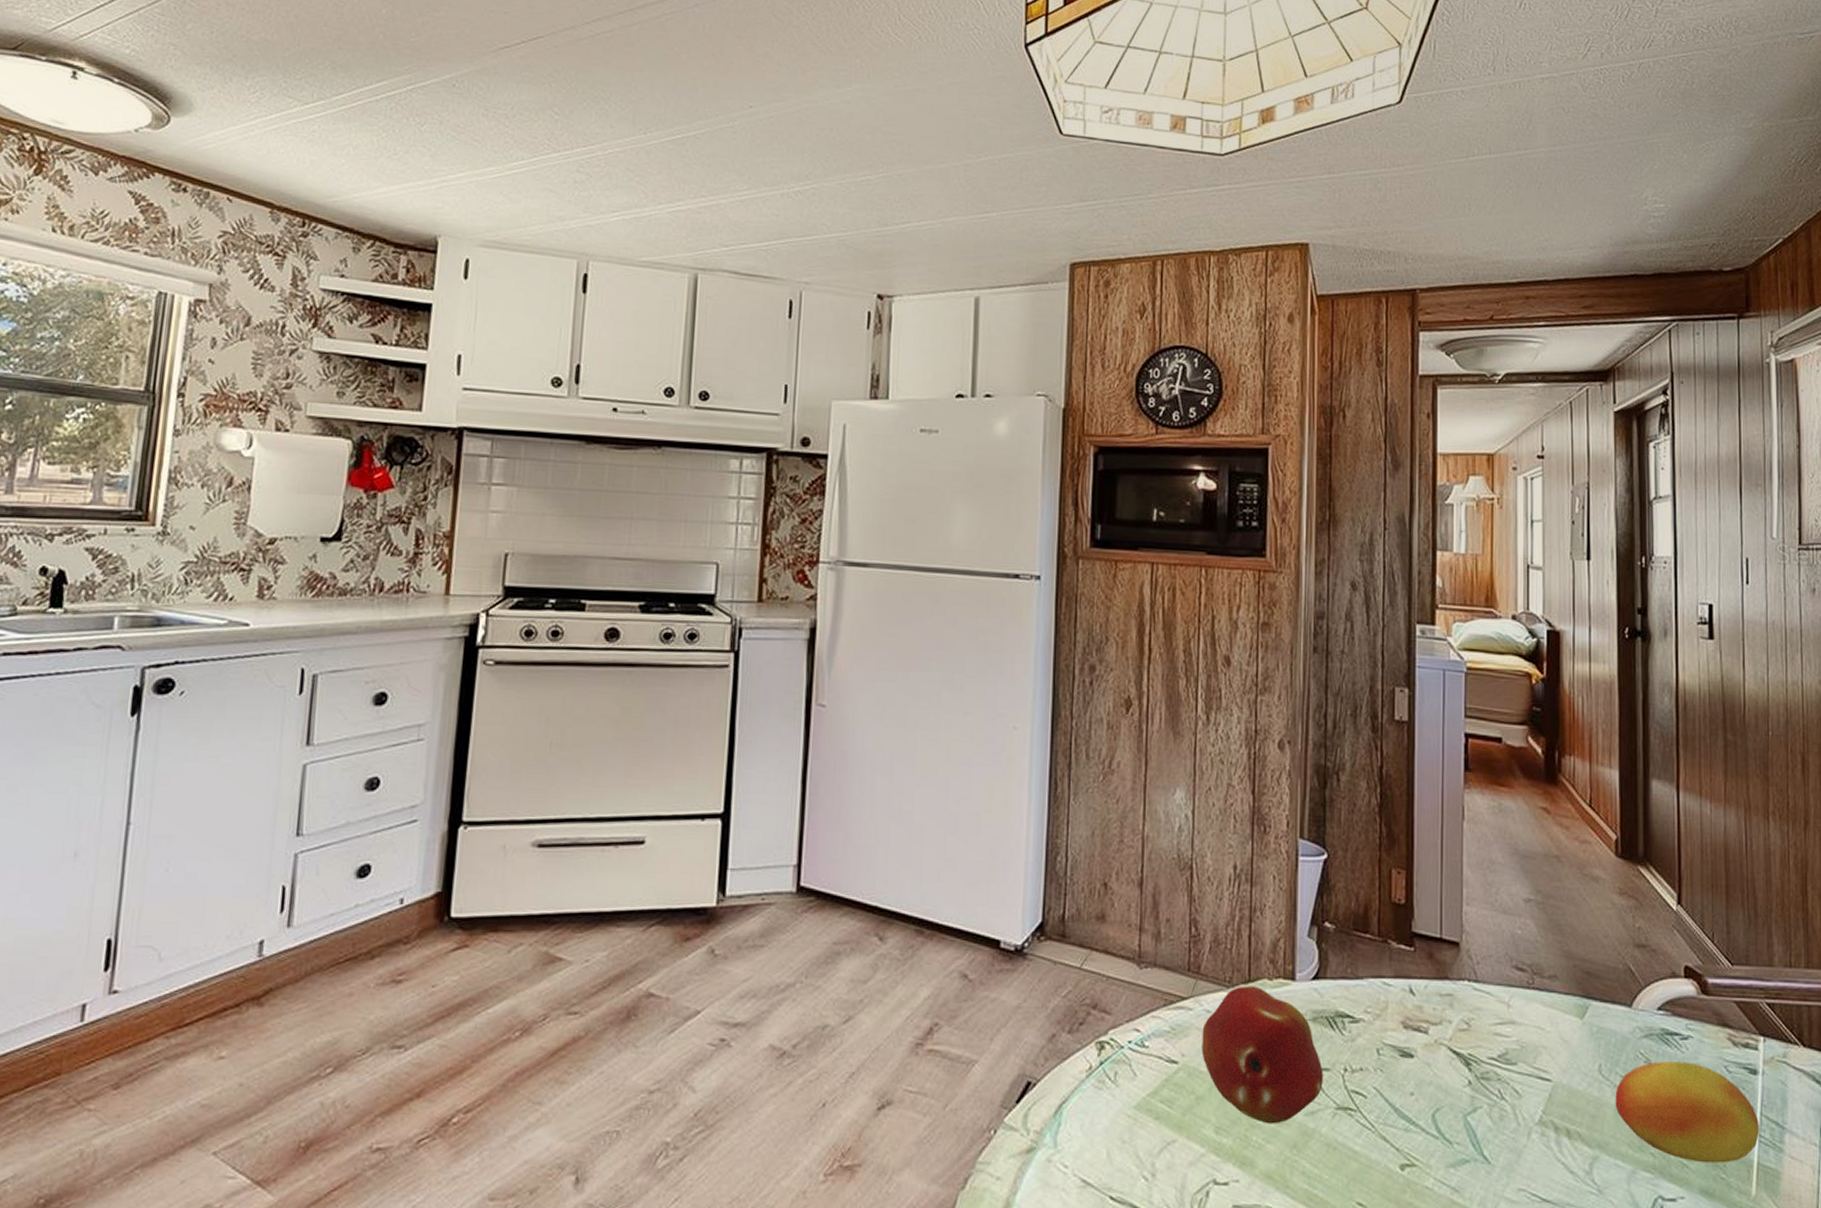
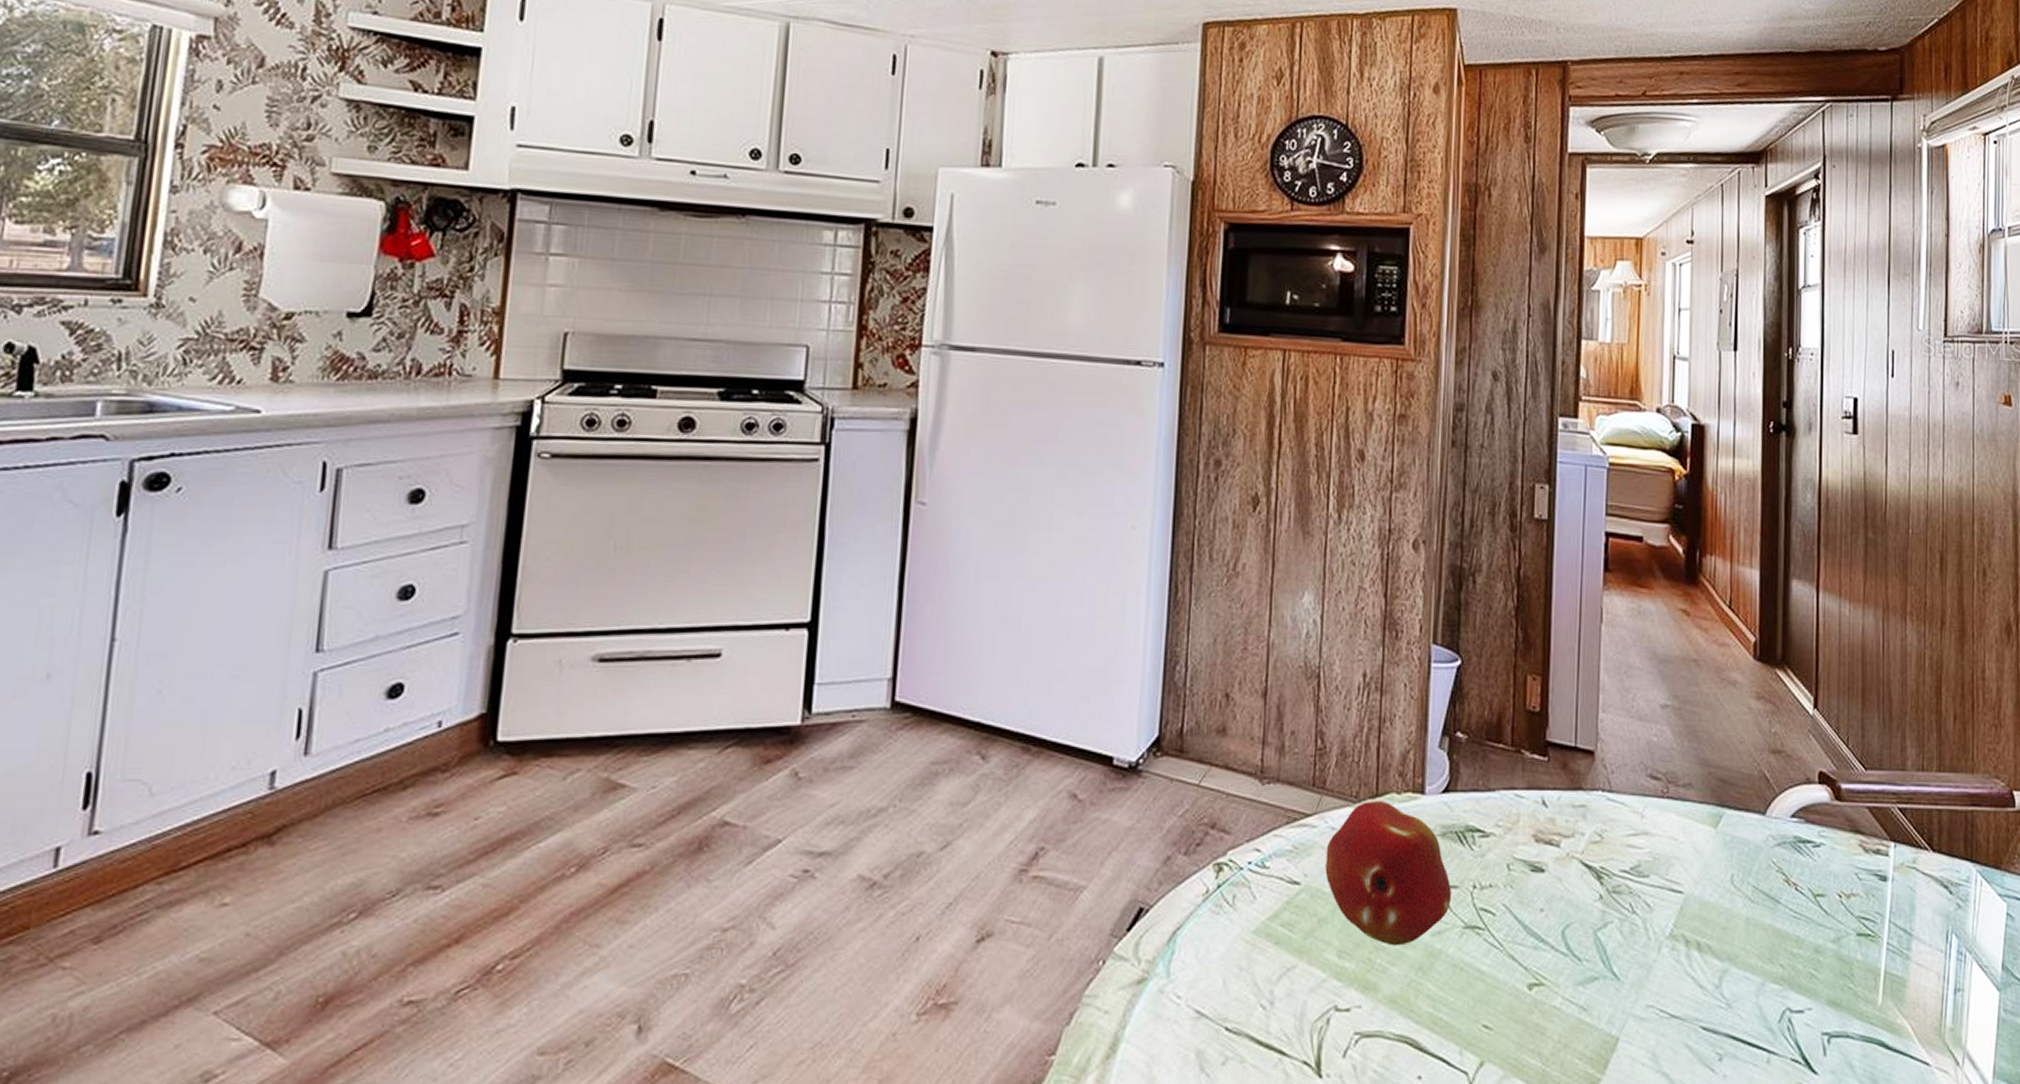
fruit: present [1615,1061,1759,1163] -> none [1746,870,1887,973]

